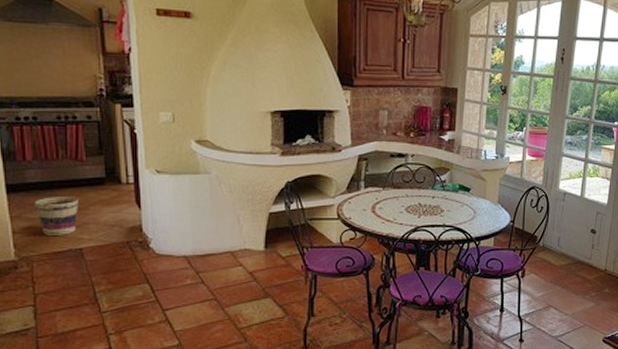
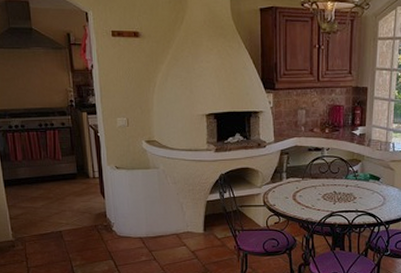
basket: present [35,197,78,235] -> none [25,189,58,220]

